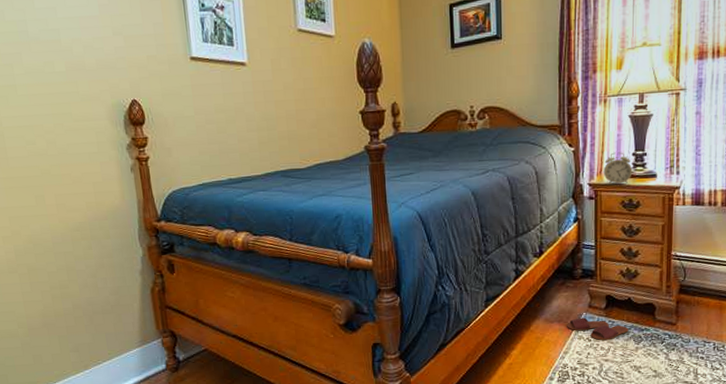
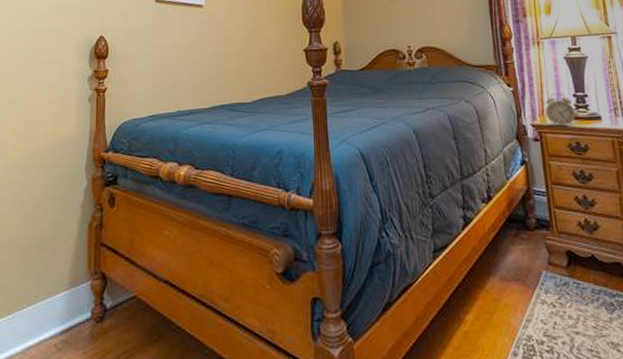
slippers: present [567,317,629,341] -> none [526,277,598,307]

